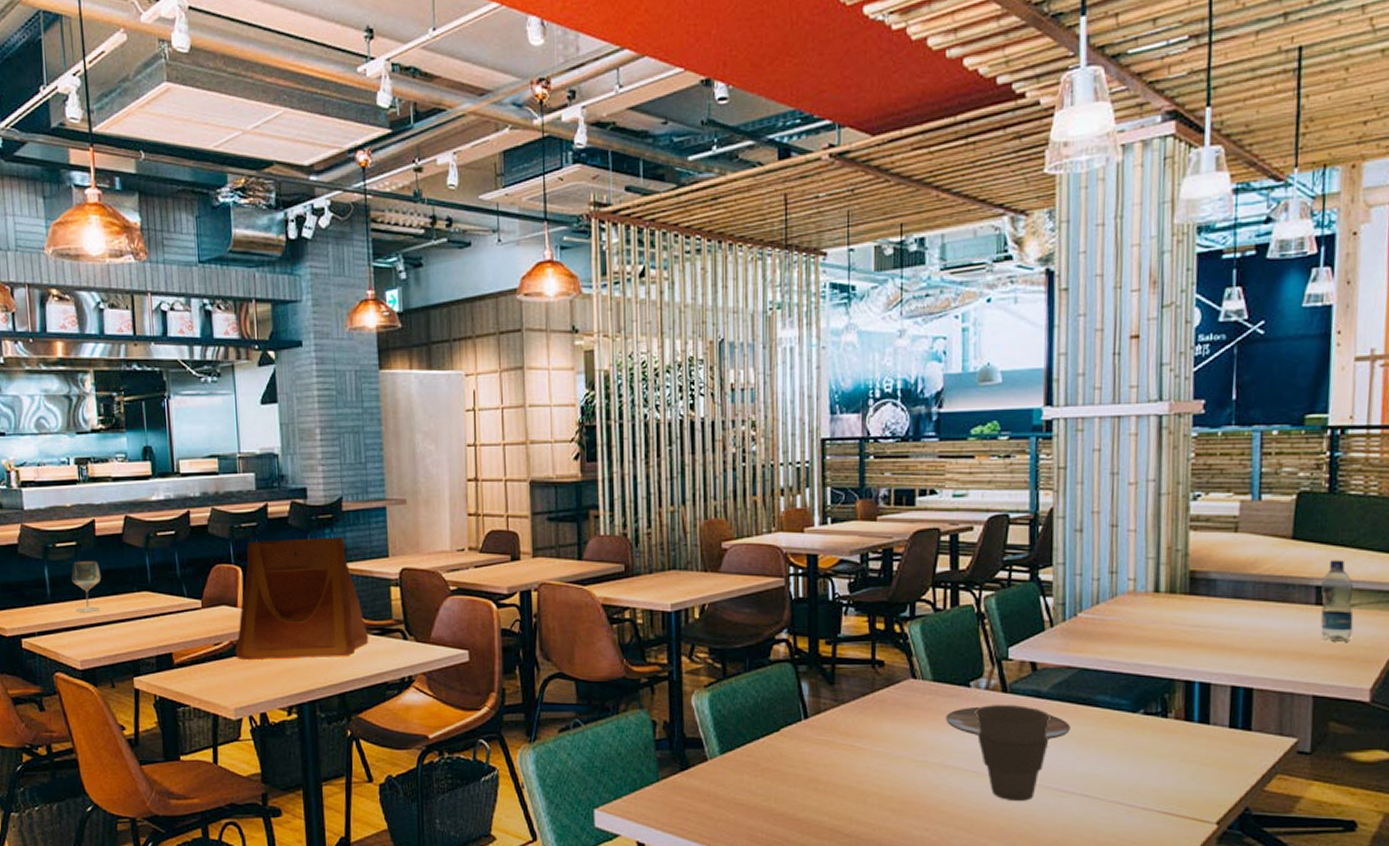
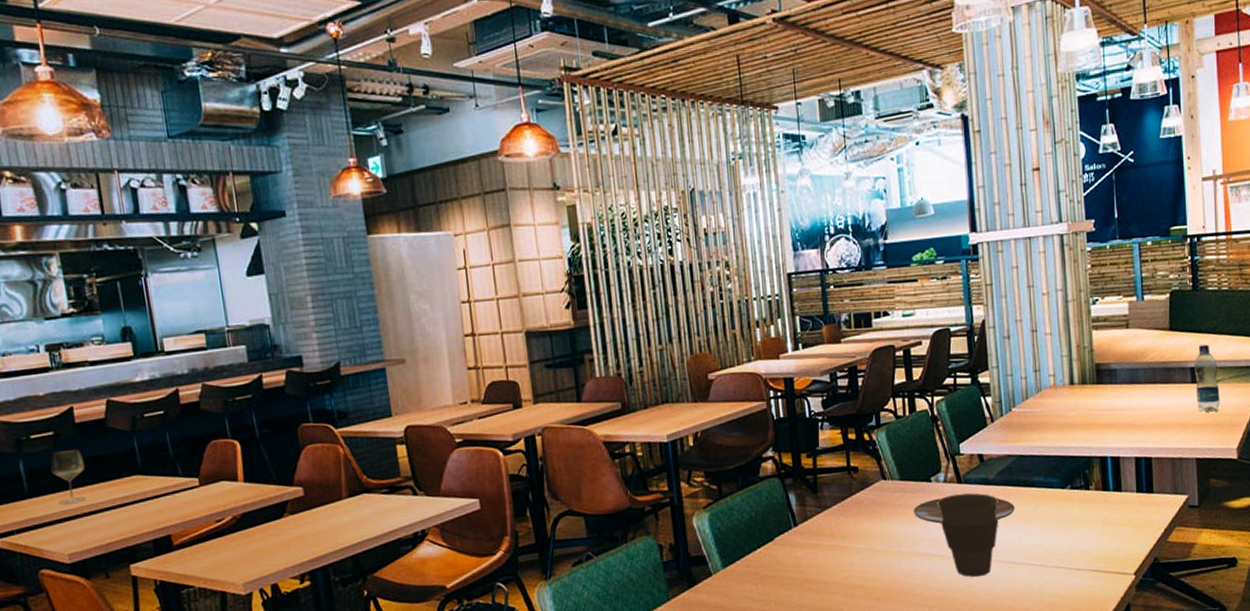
tote bag: present [235,537,369,661] -> none [239,402,379,535]

